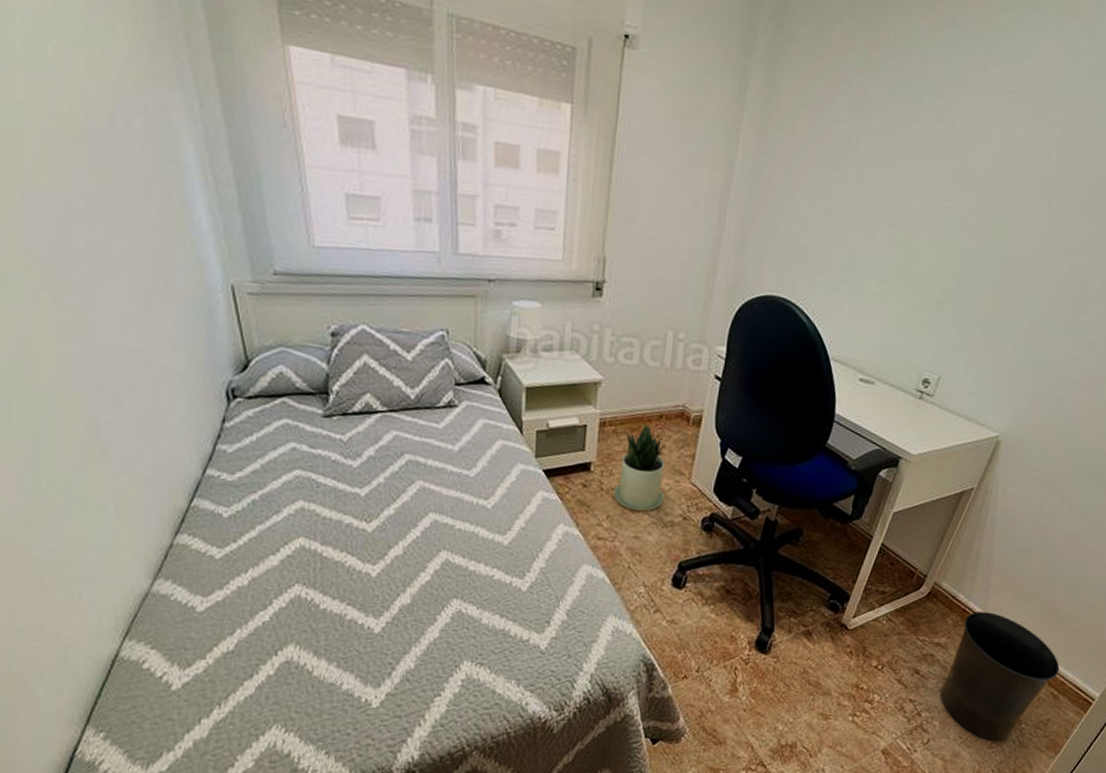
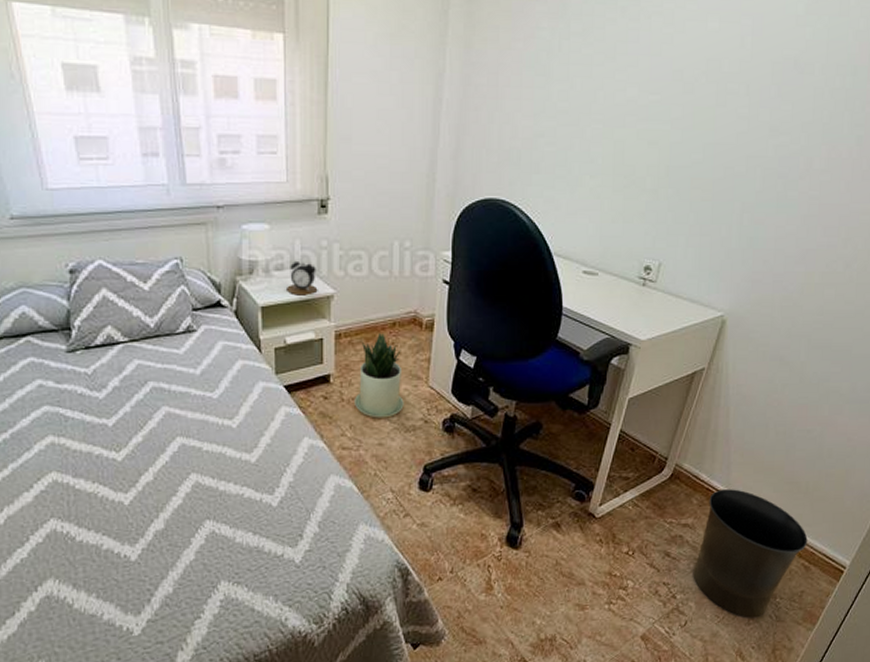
alarm clock: none [554,341,586,380] -> present [287,259,318,296]

